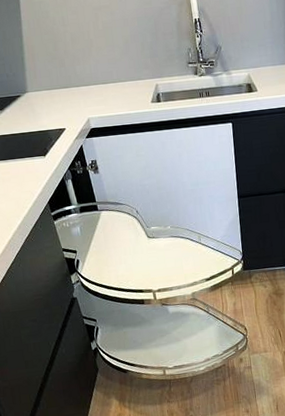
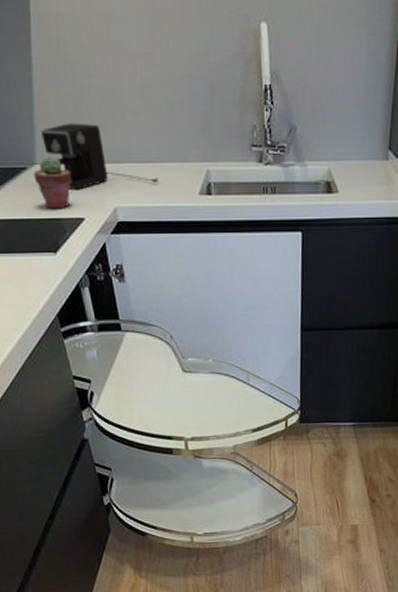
potted succulent: none [25,86,55,124] -> present [33,157,72,210]
coffee maker: none [30,59,120,109] -> present [41,123,159,190]

